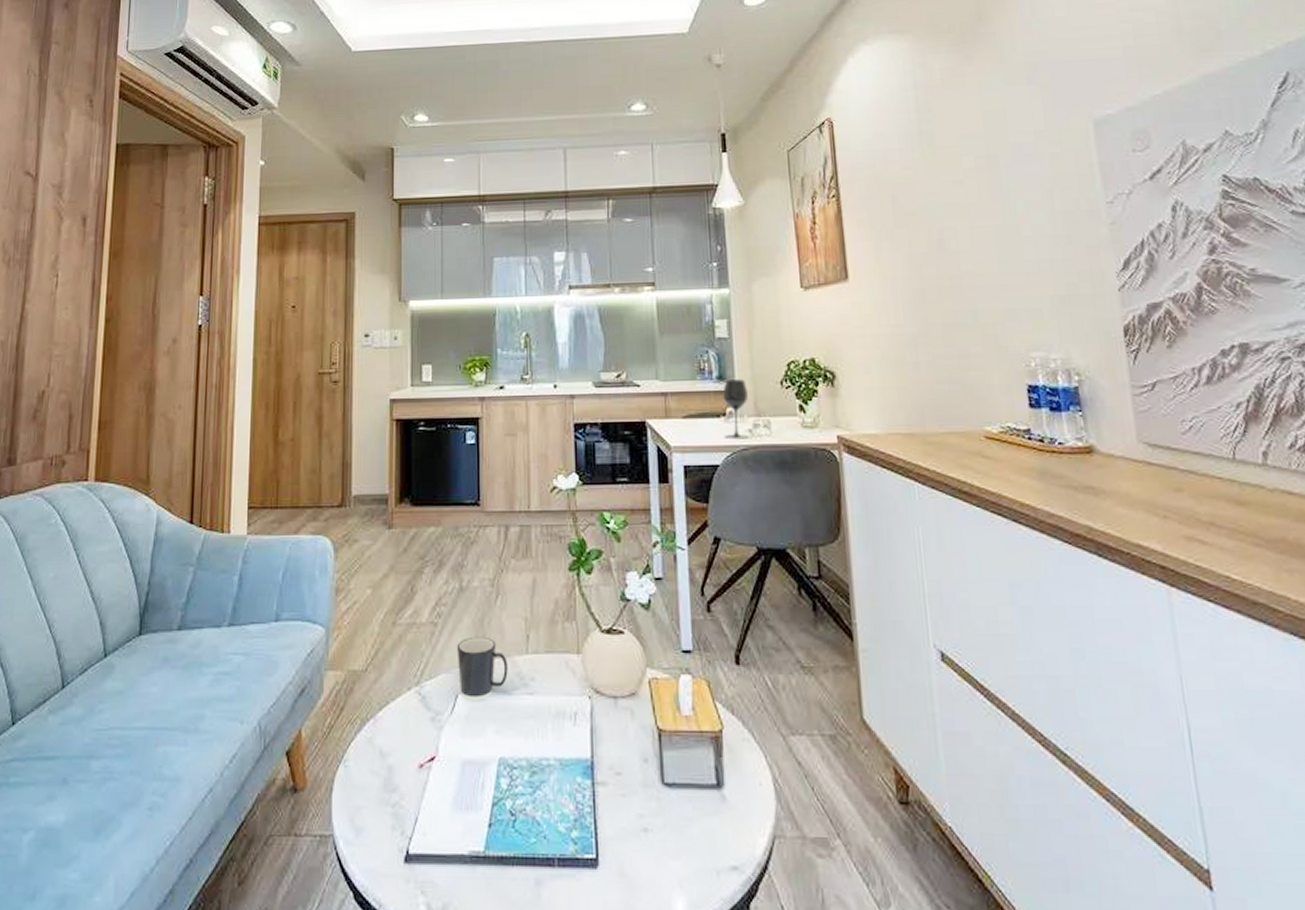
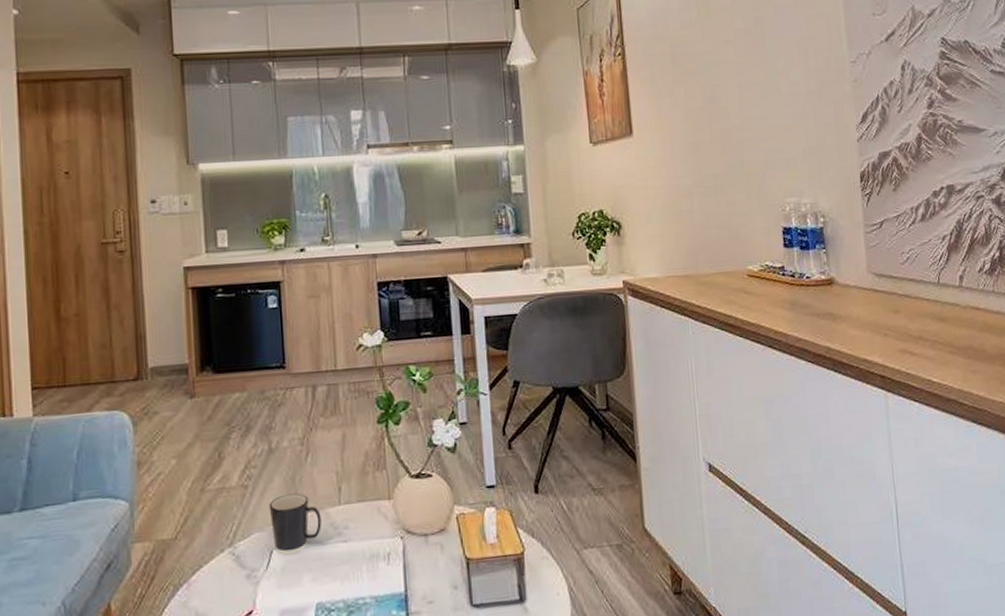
wineglass: present [722,379,749,440] -> none [519,232,544,290]

